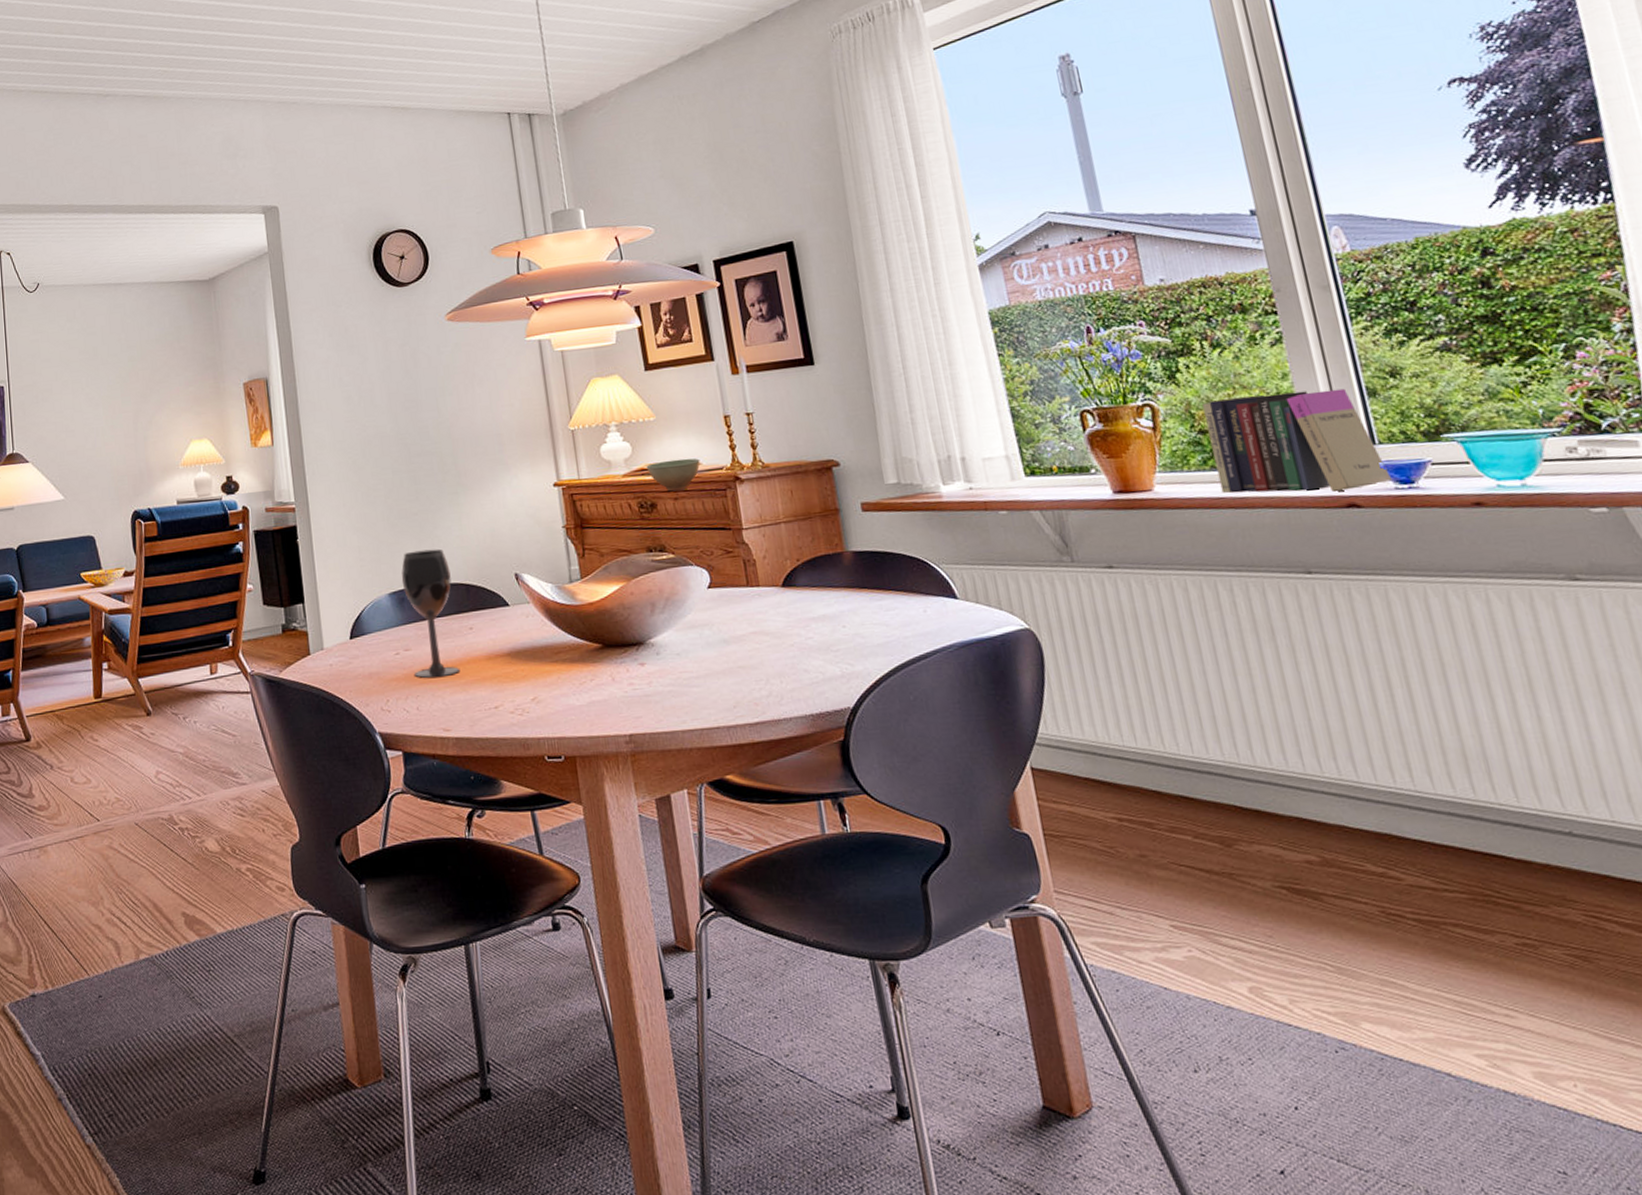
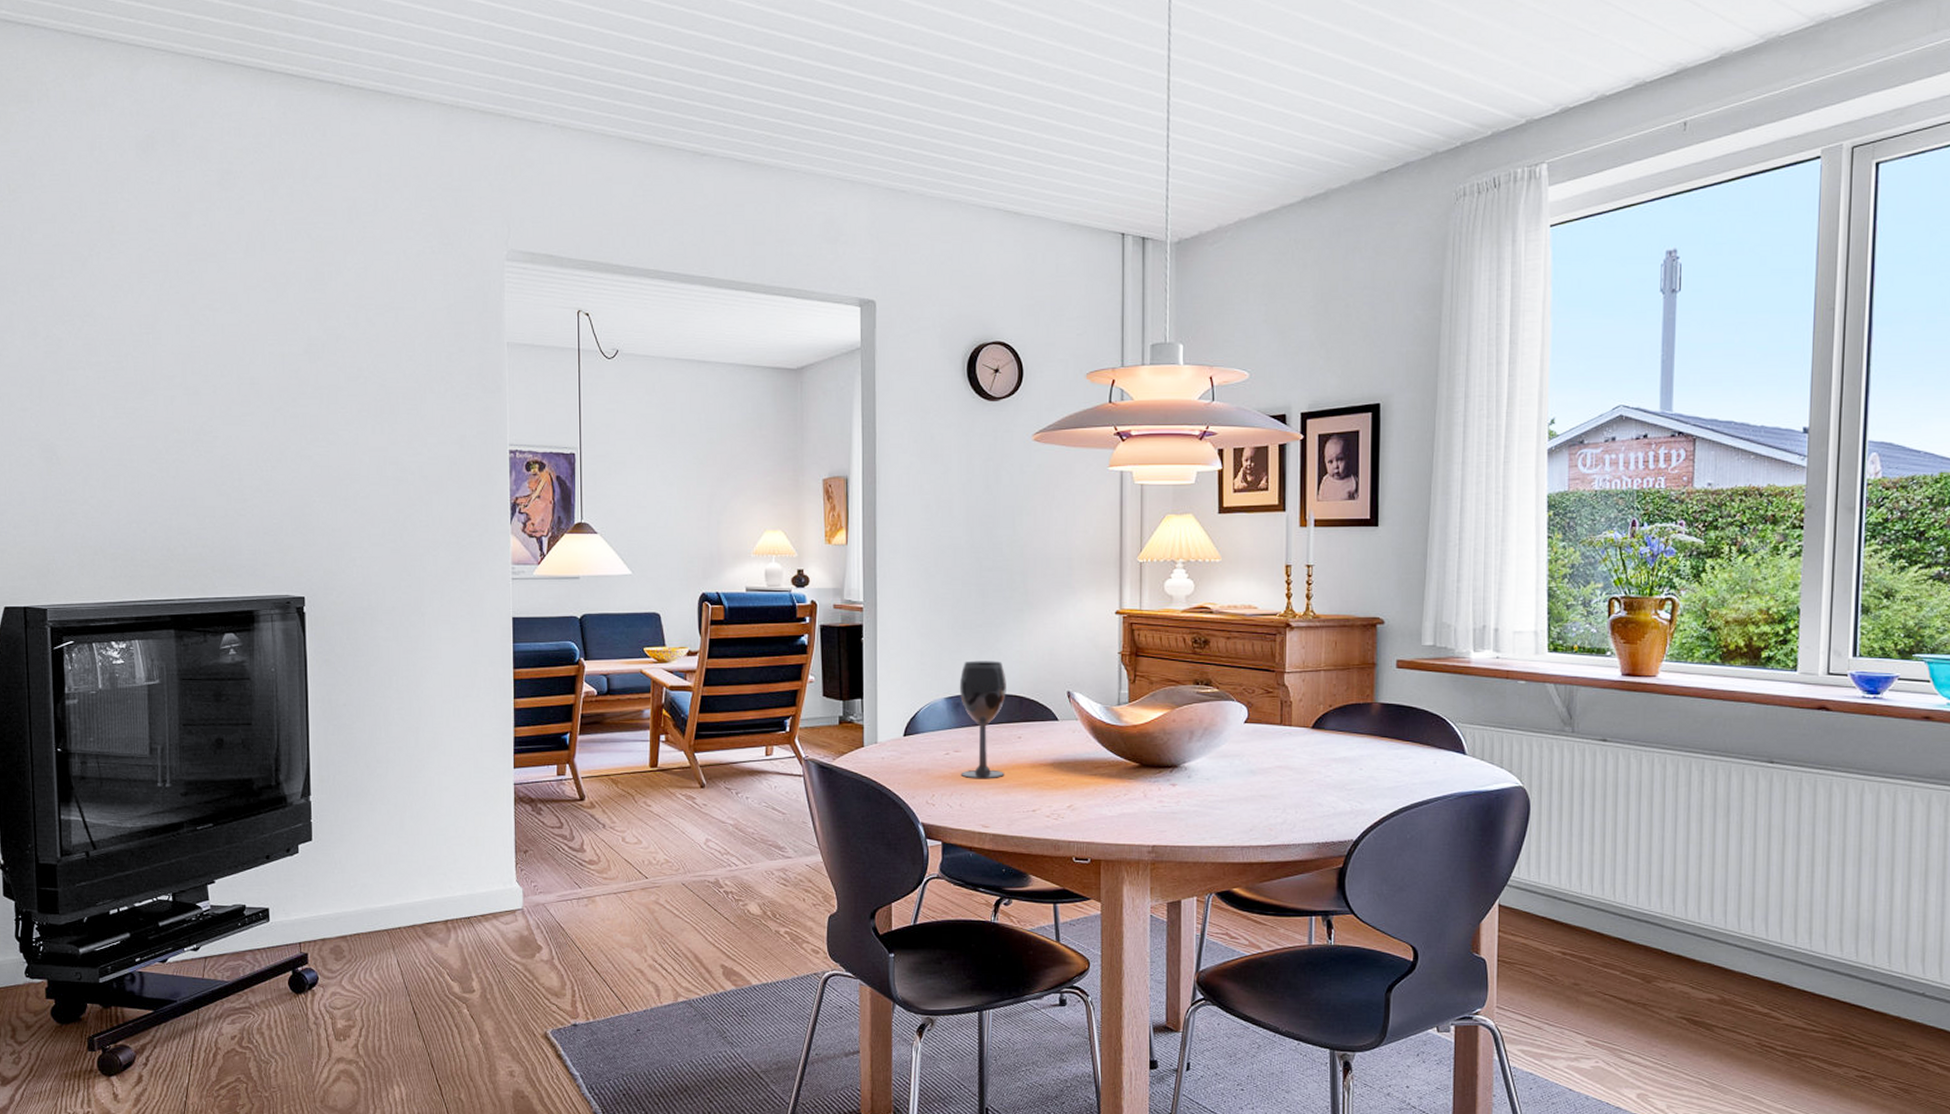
bowl: present [646,458,701,492] -> none [1205,601,1257,631]
books: present [1202,388,1392,494] -> none [1715,600,1861,694]

